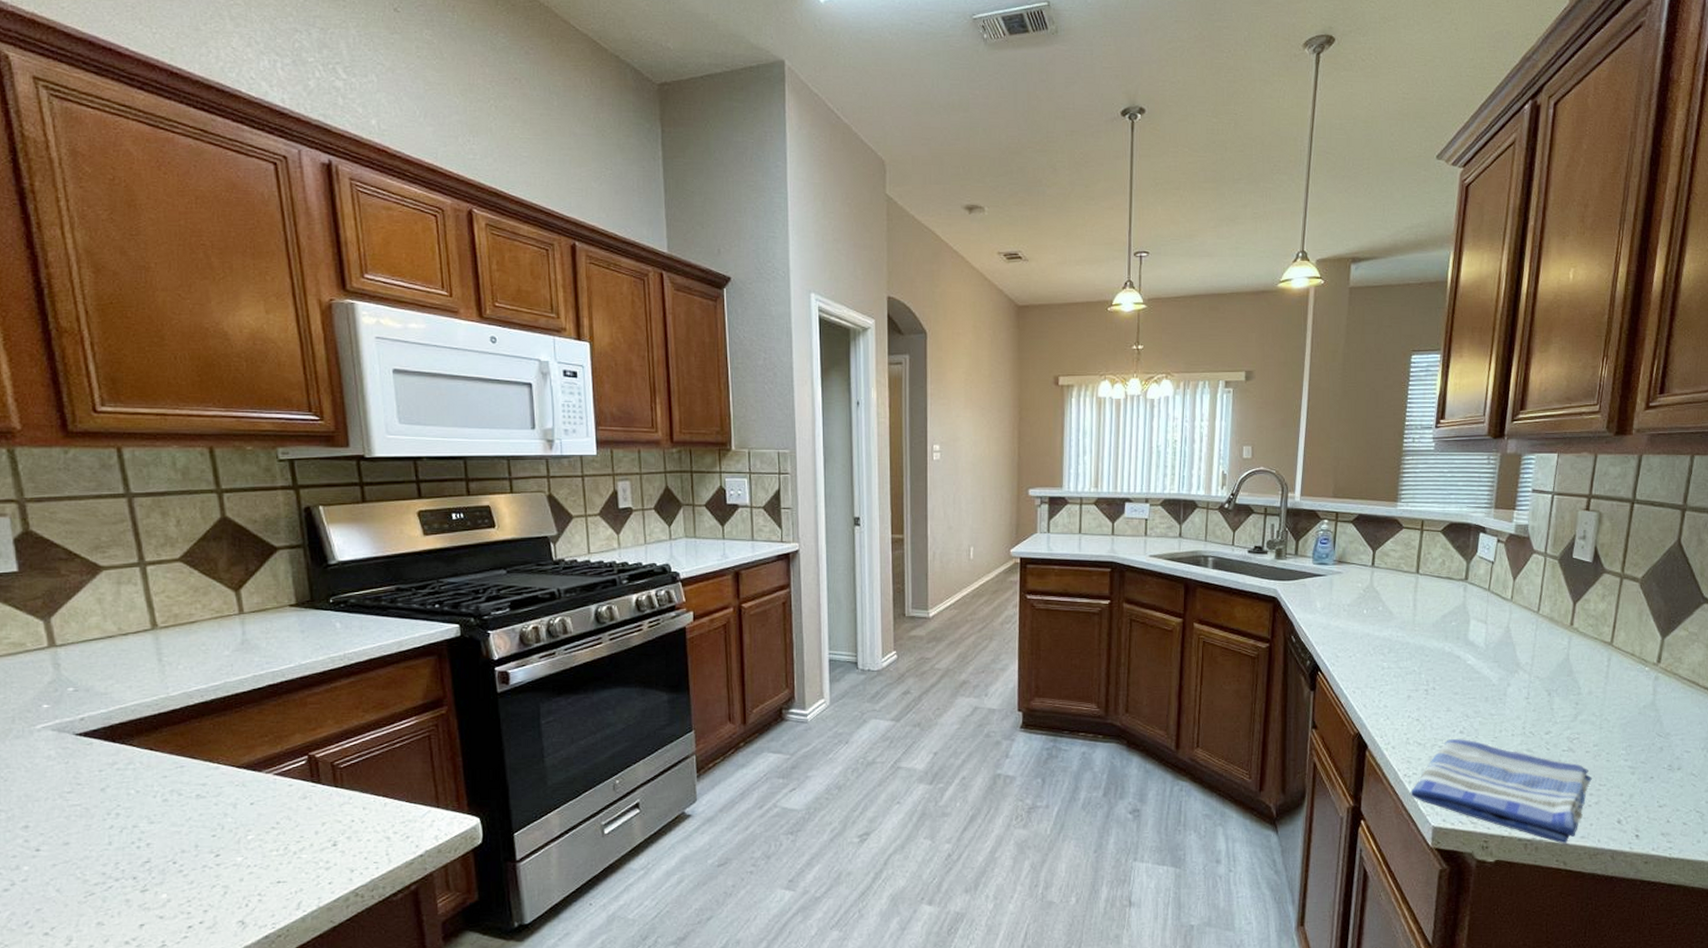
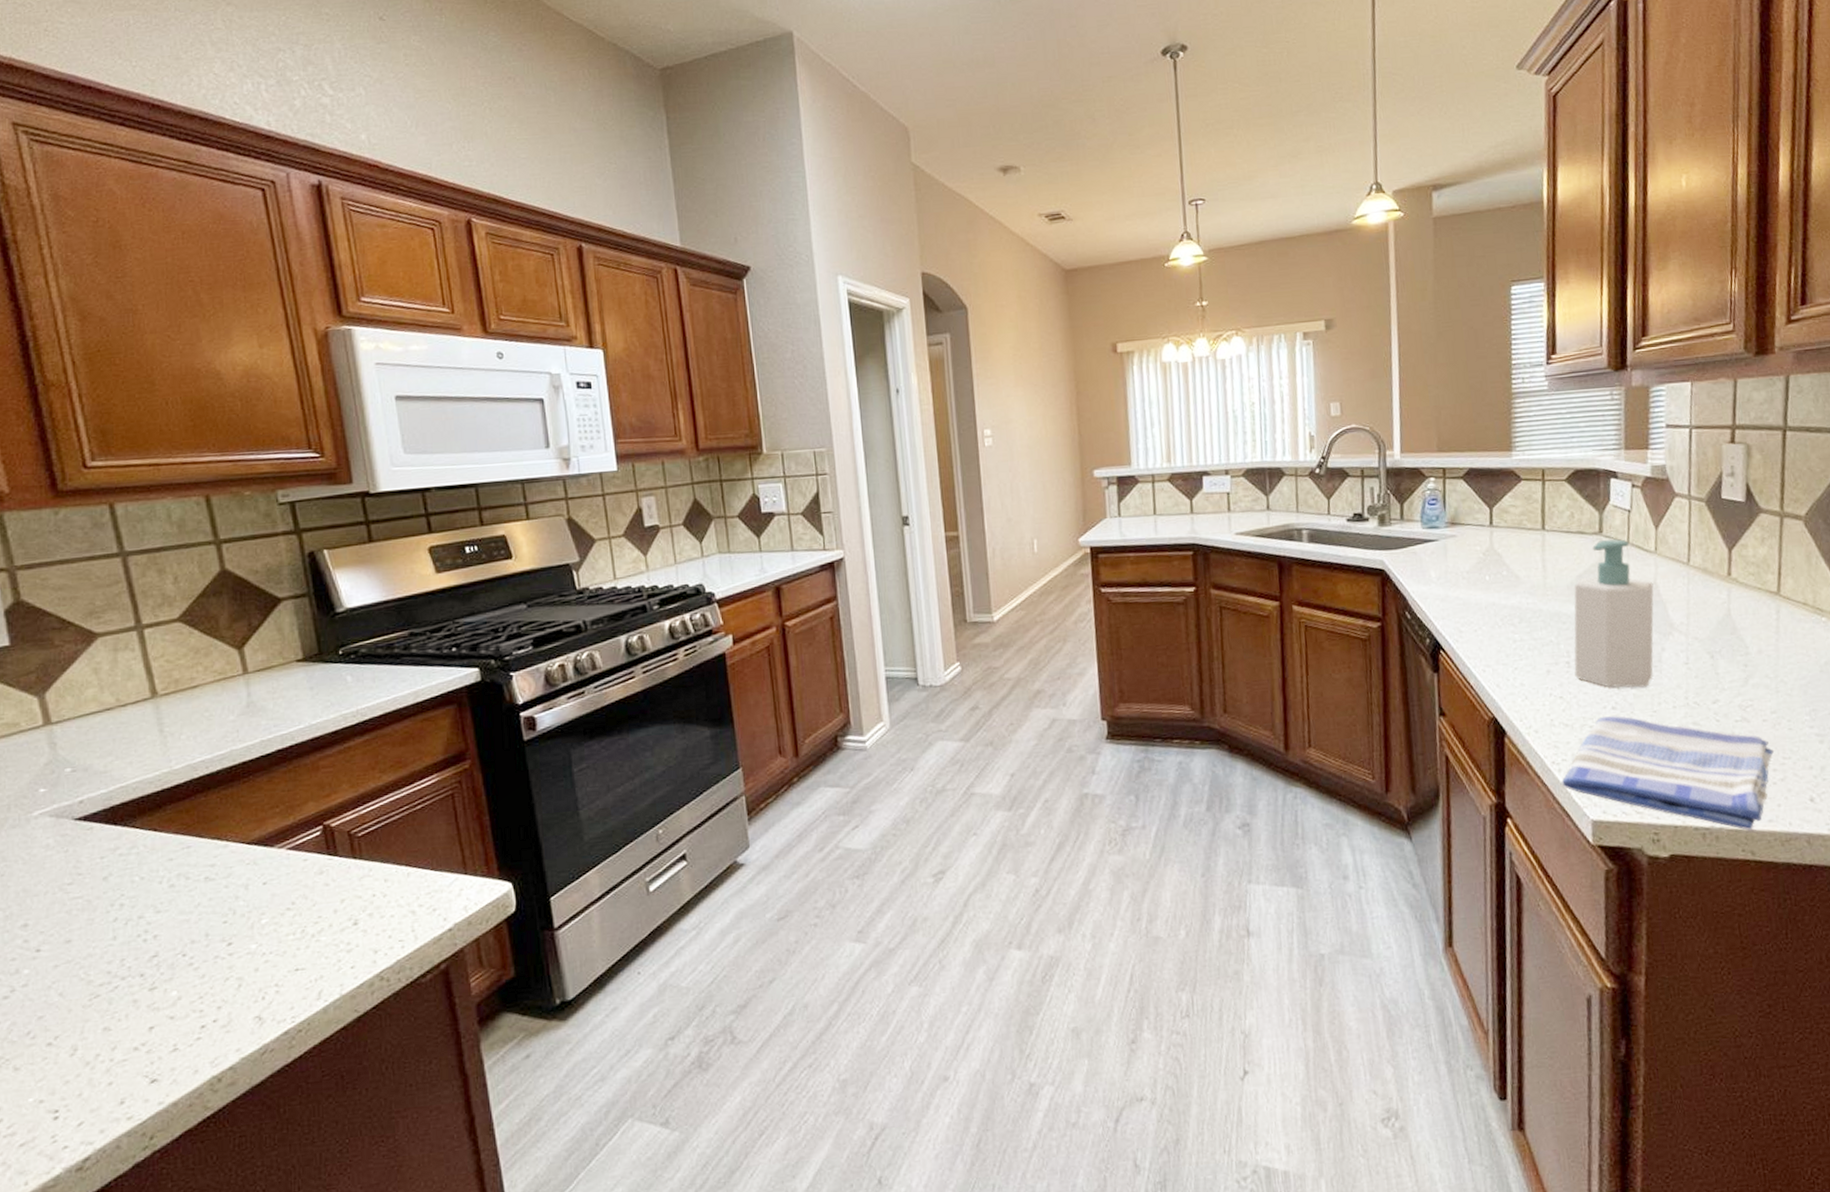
soap bottle: none [1431,586,1507,716] -> present [1574,539,1654,688]

